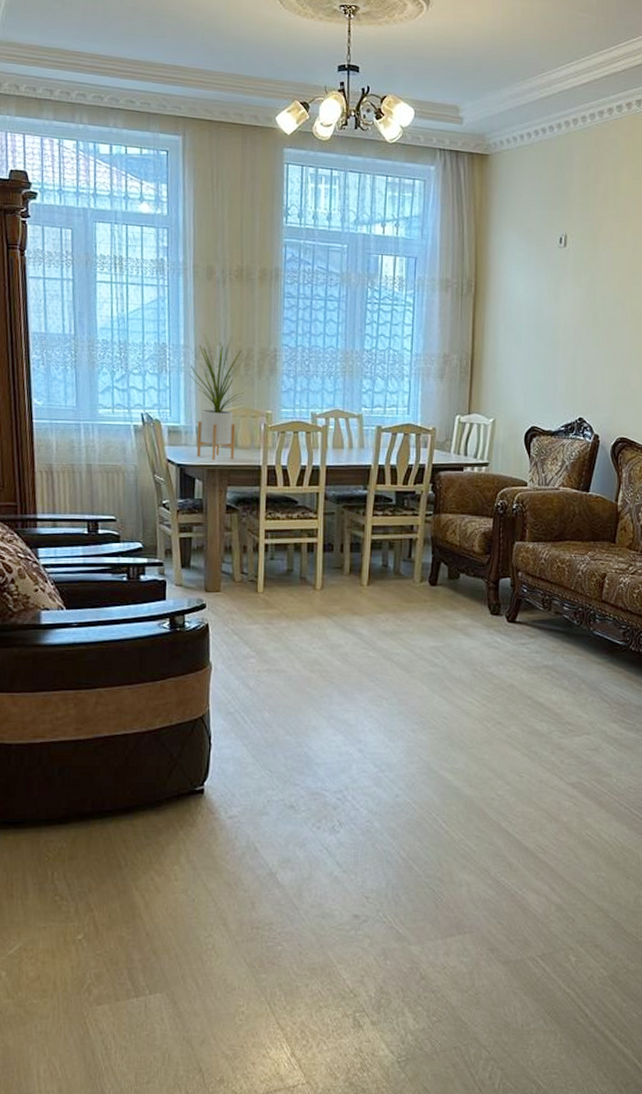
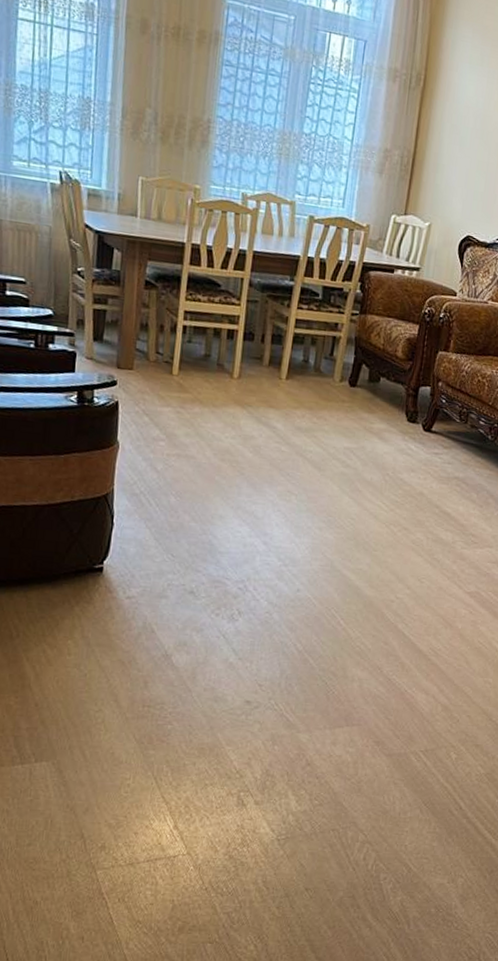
house plant: present [188,335,252,461] -> none [113,94,185,233]

